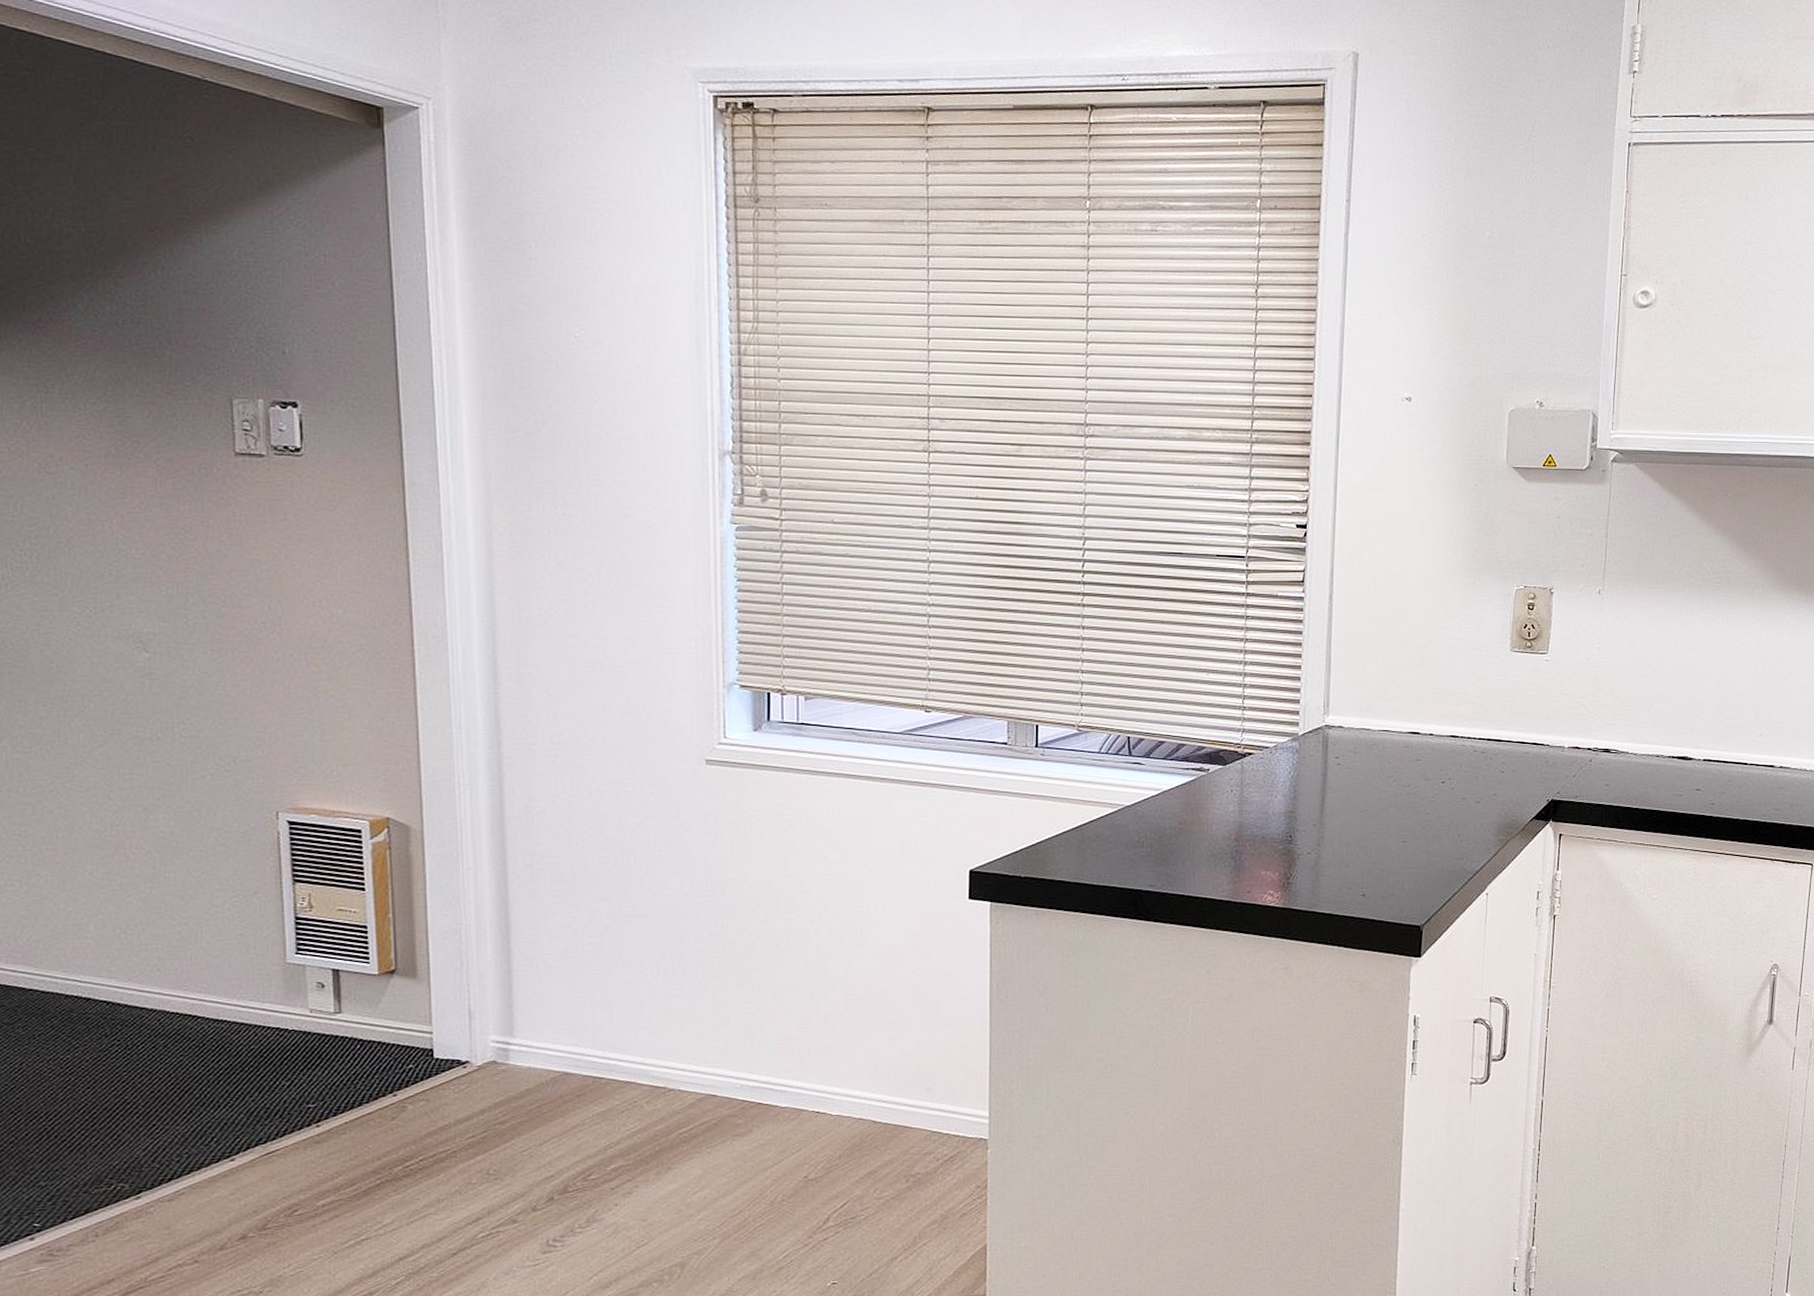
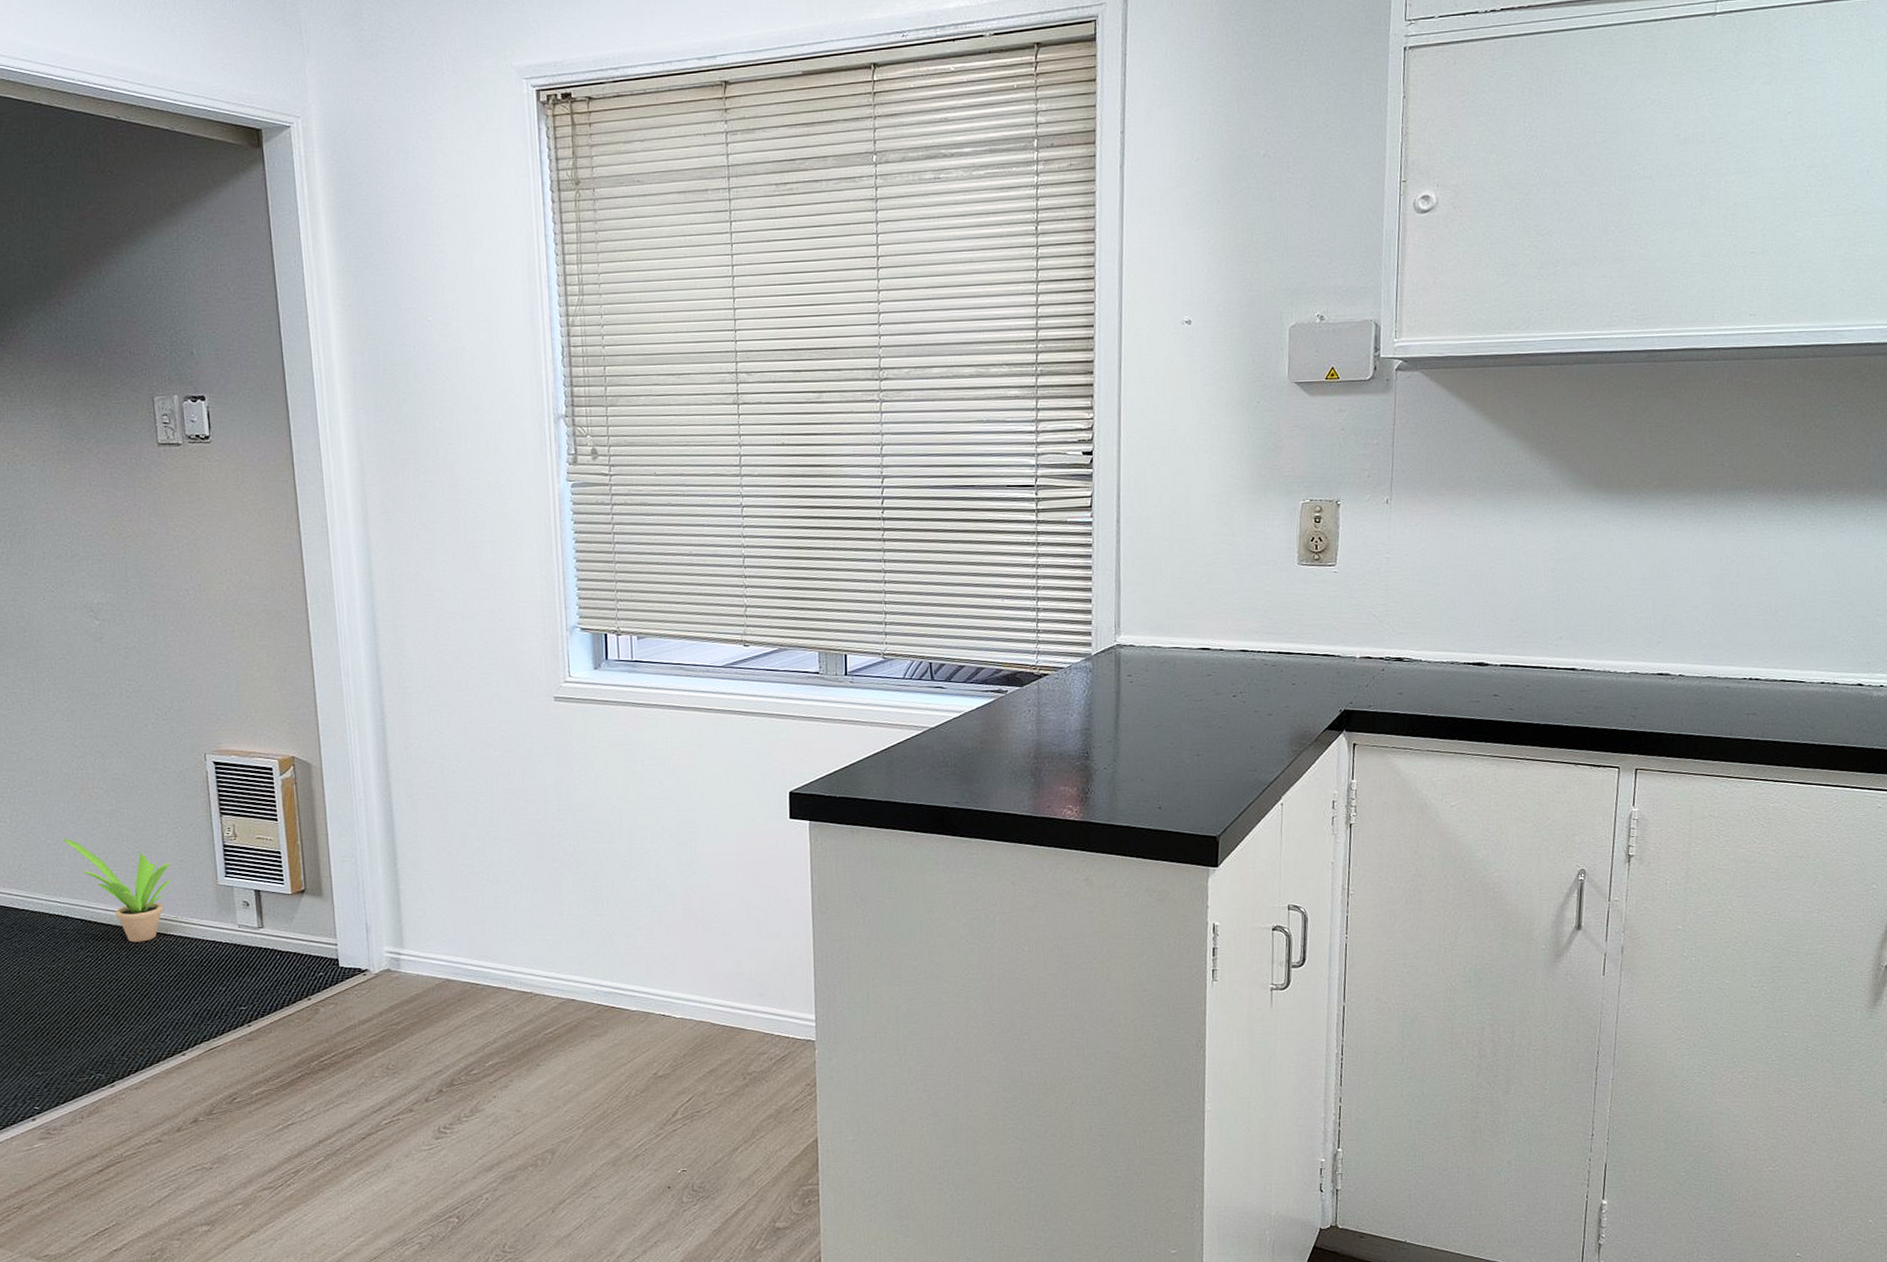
potted plant: none [88,906,229,1029] -> present [63,838,173,943]

